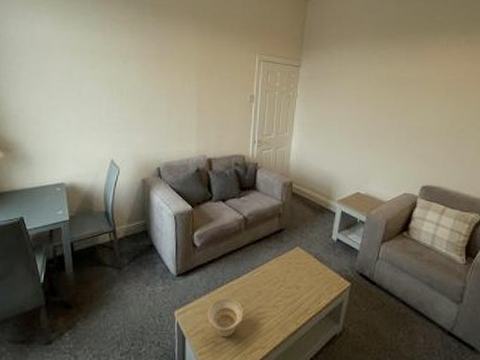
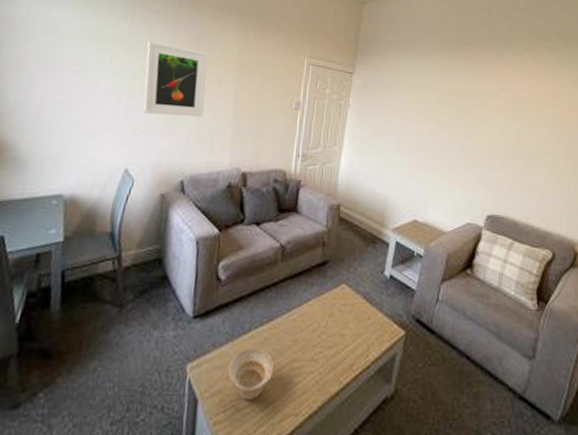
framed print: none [119,49,172,114] -> present [143,41,208,118]

